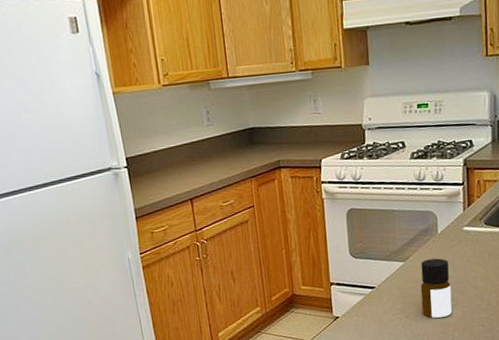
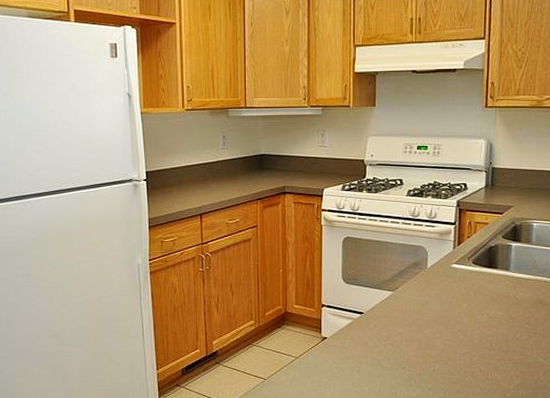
bottle: present [420,258,452,318] -> none [406,291,436,348]

